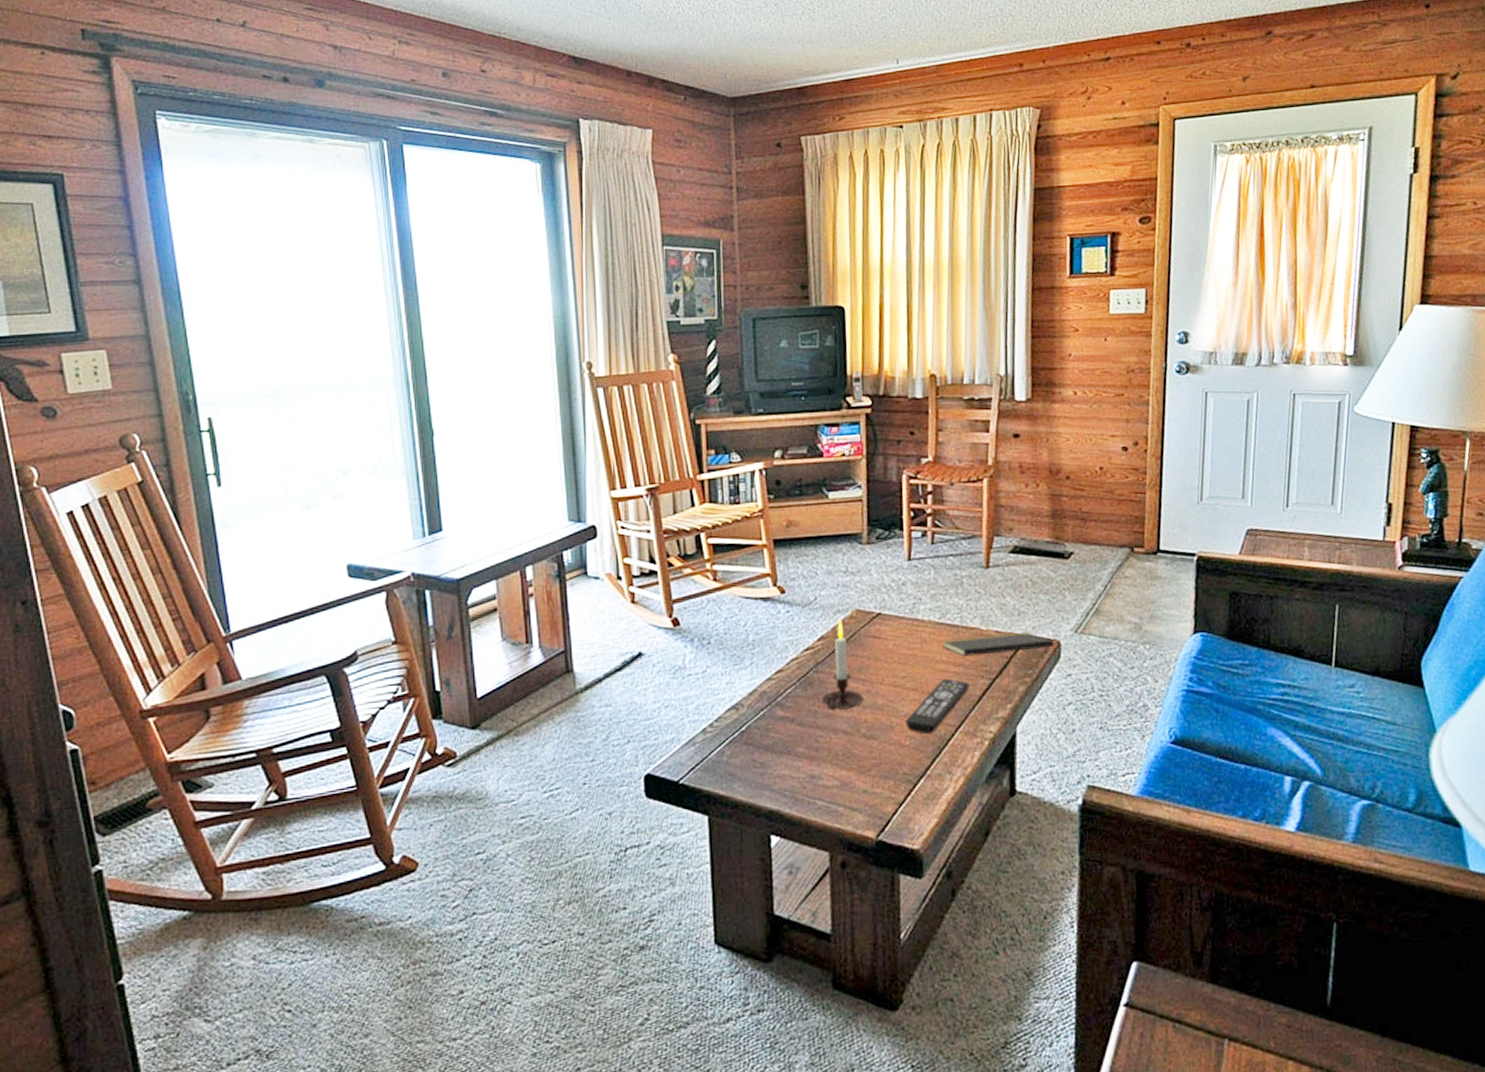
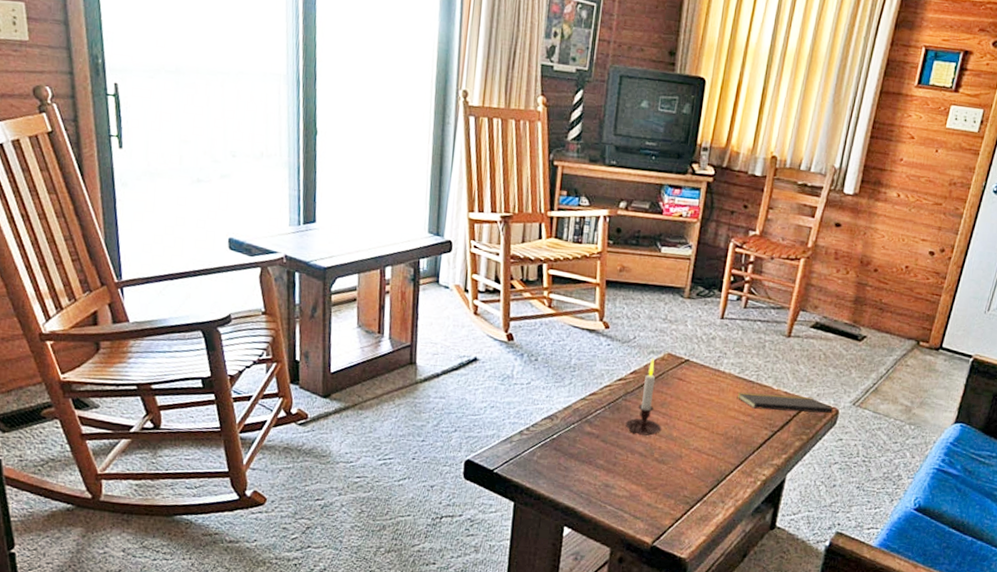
remote control: present [906,678,970,735] -> none [693,424,754,468]

